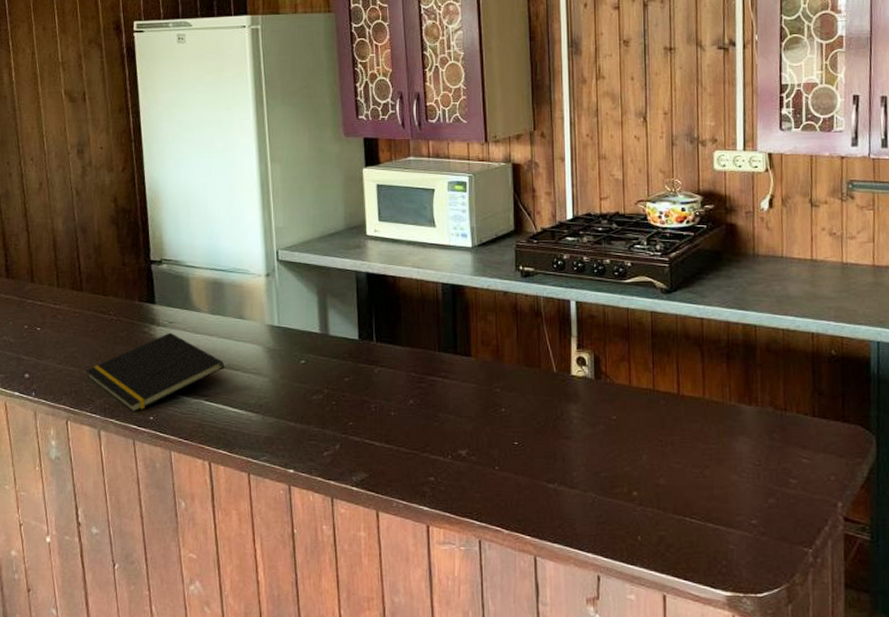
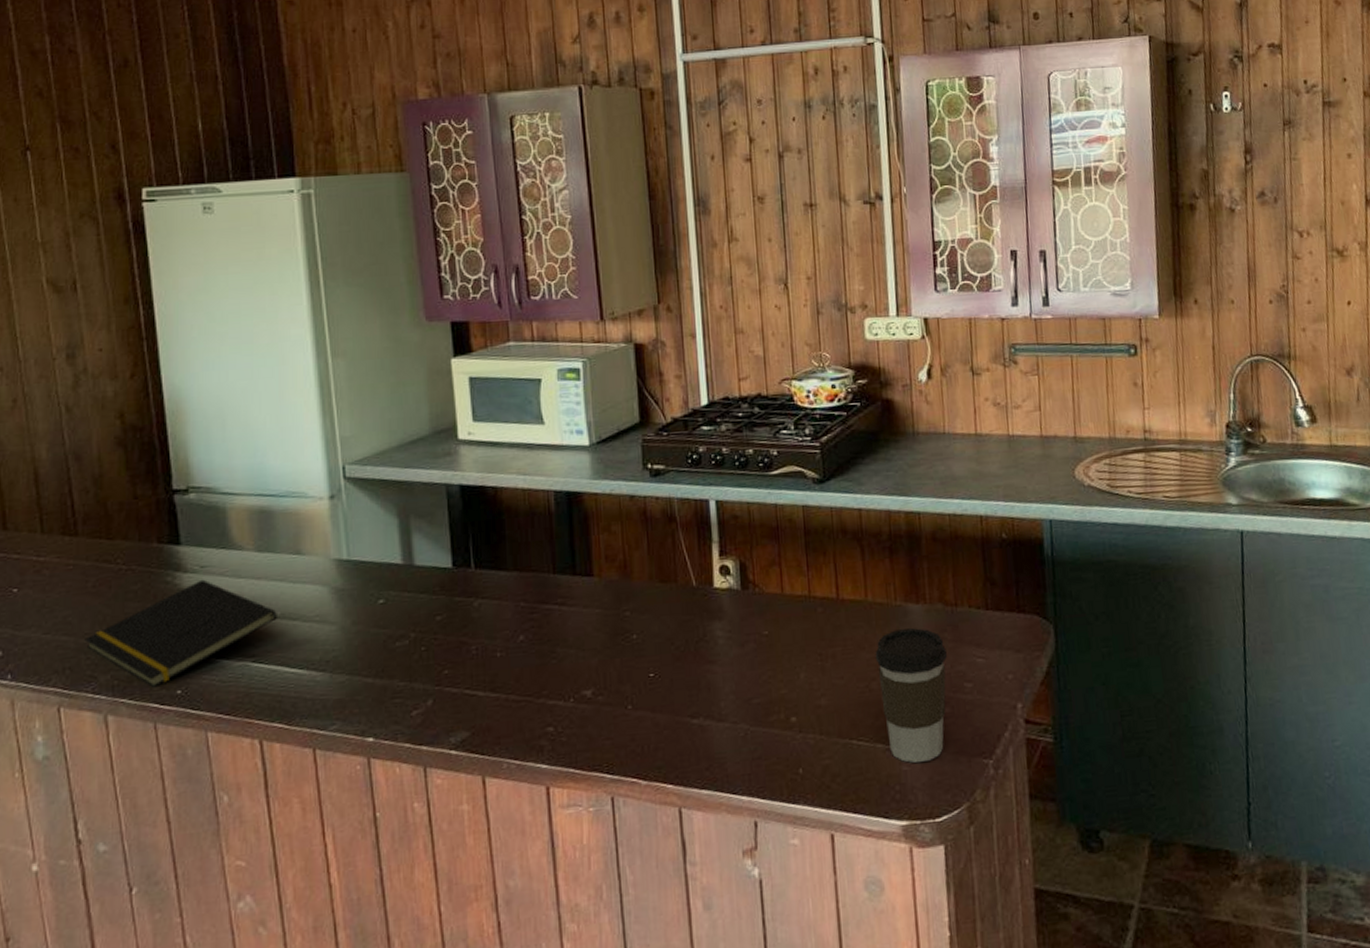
coffee cup: none [709,426,776,544] -> present [875,628,948,764]

